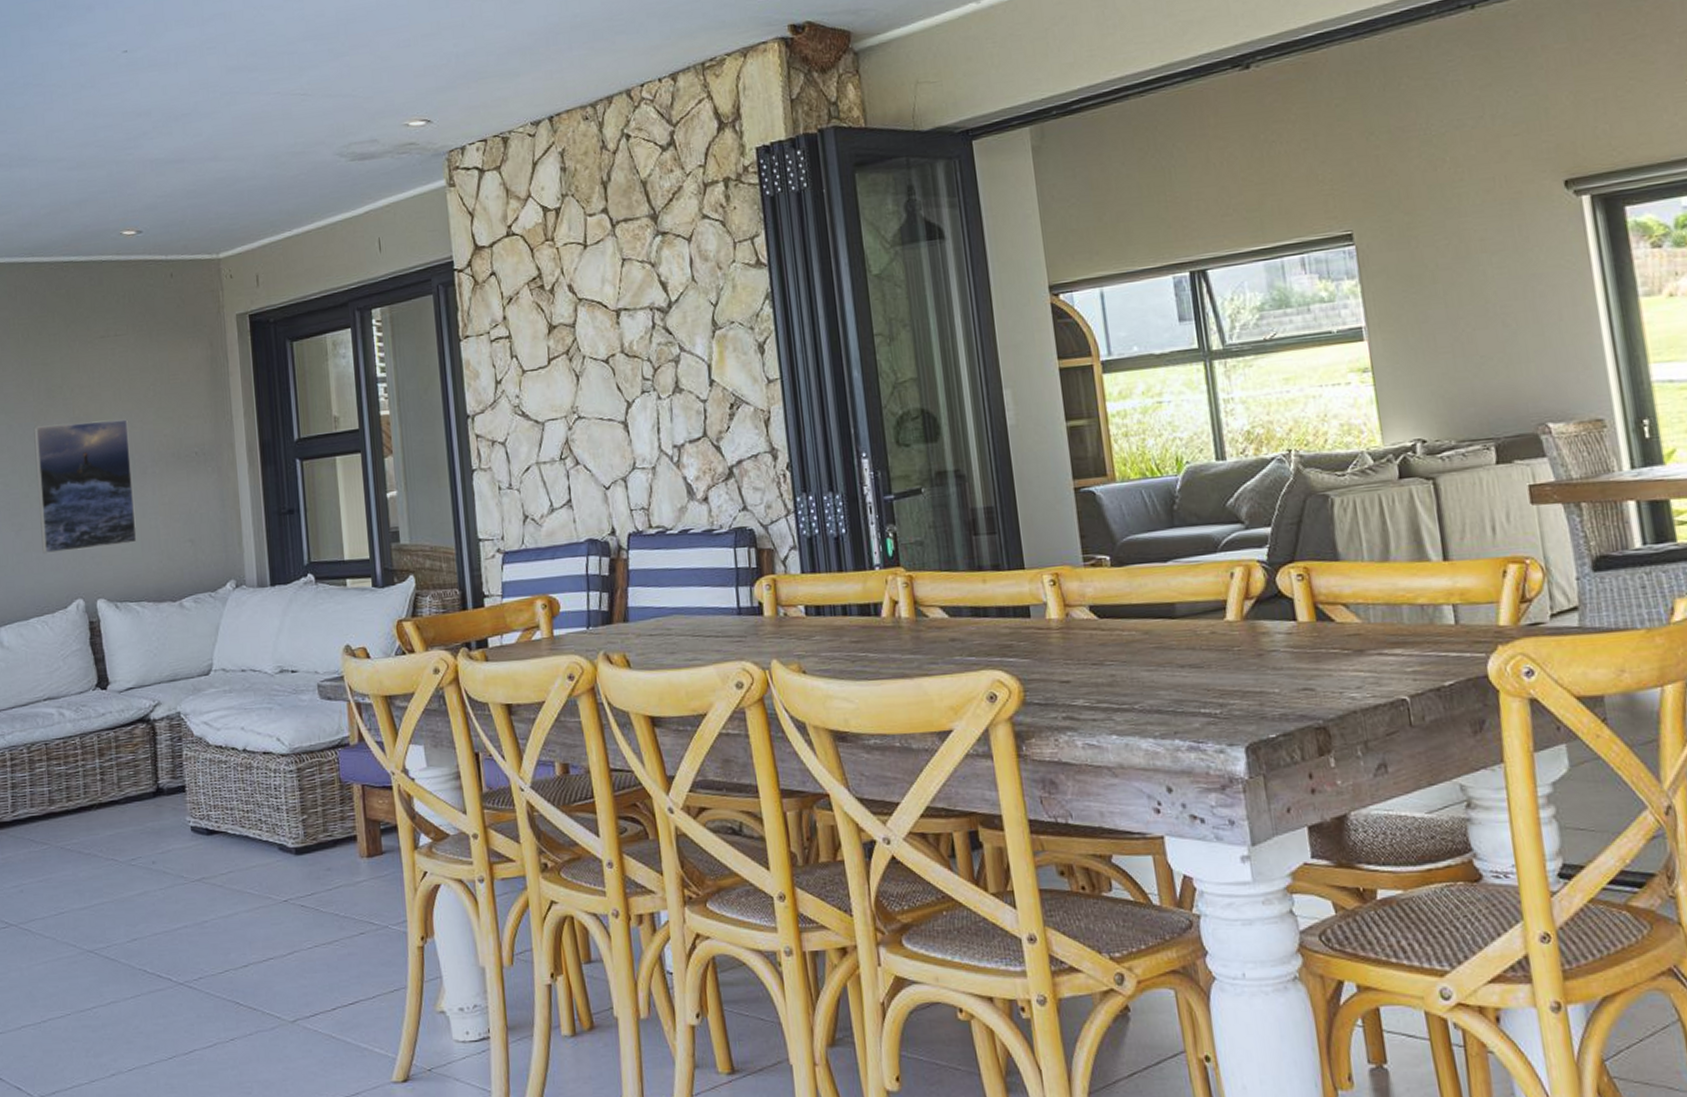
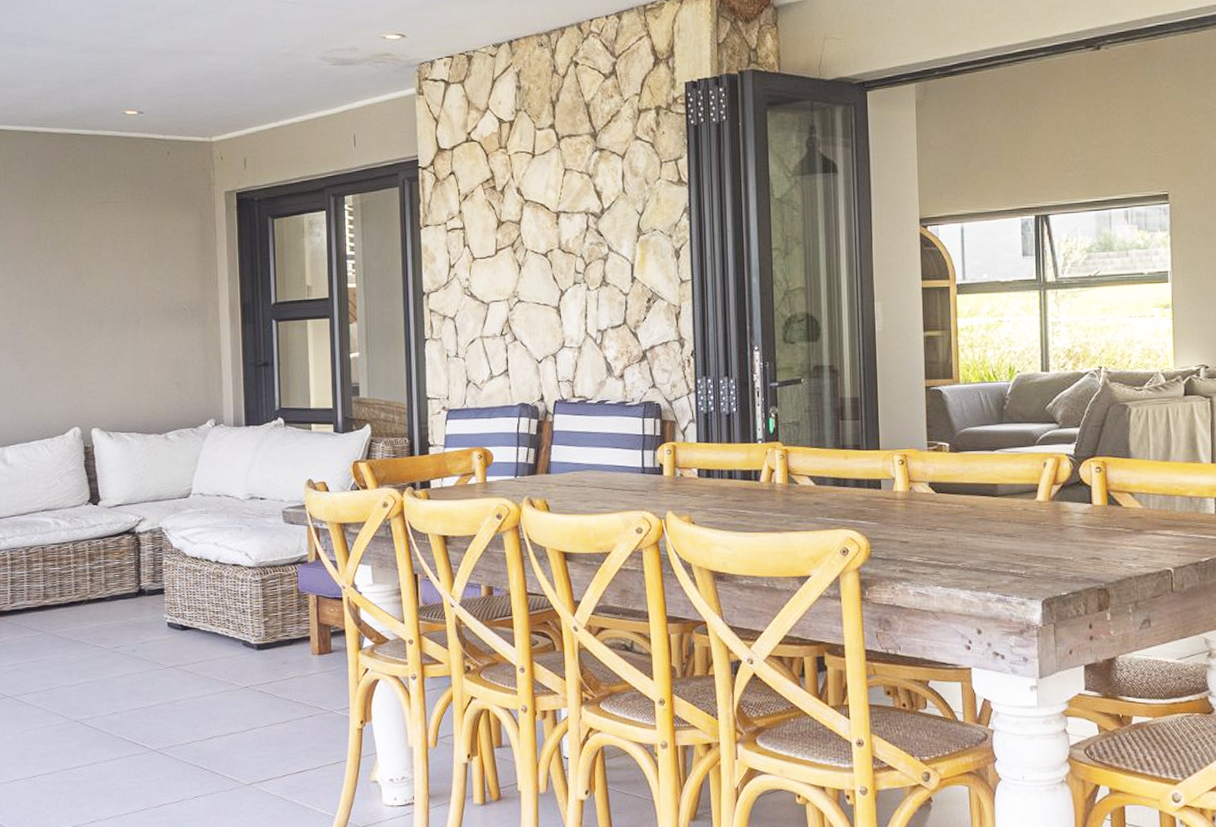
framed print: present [33,419,137,555] -> none [39,275,129,387]

